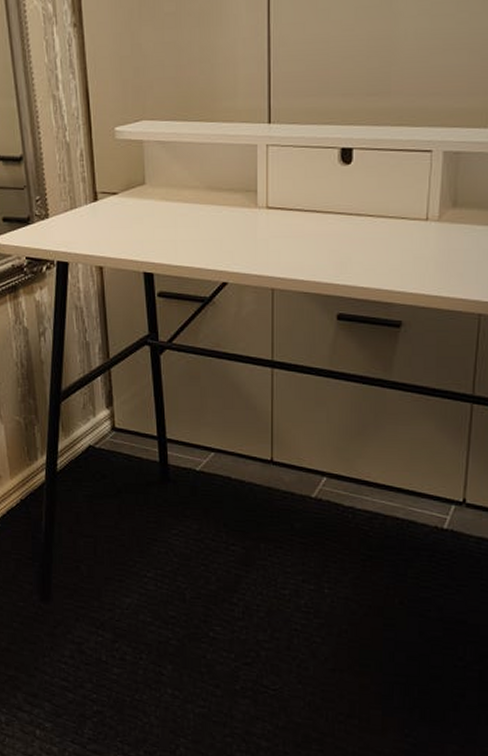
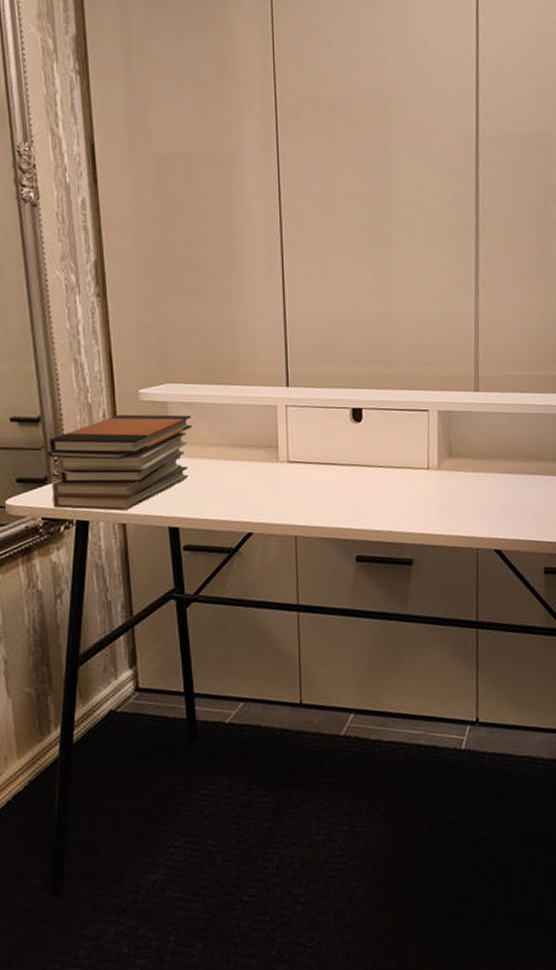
book stack: none [29,153,168,253] -> present [47,414,193,511]

